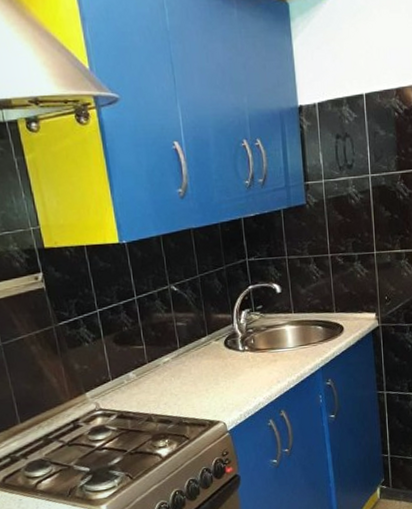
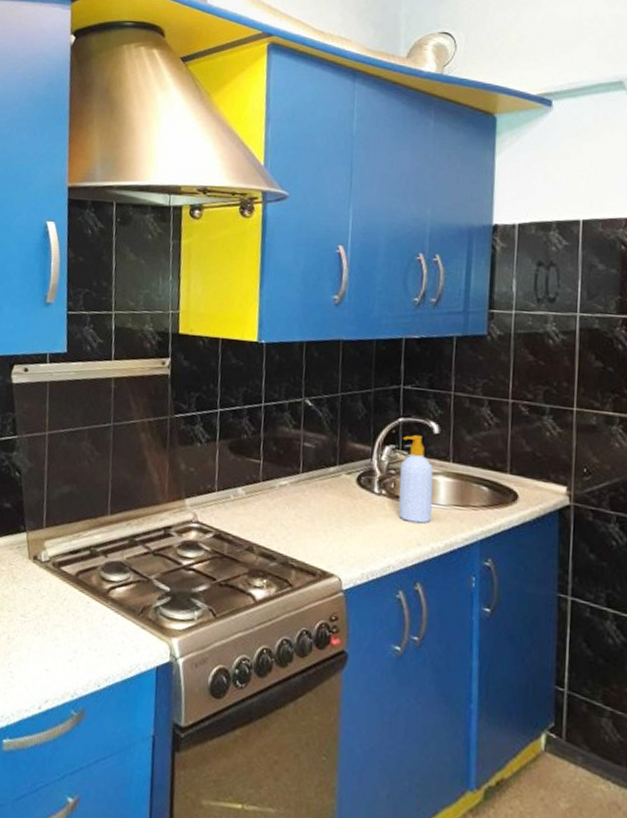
soap bottle: none [255,297,285,367] -> present [398,435,434,524]

